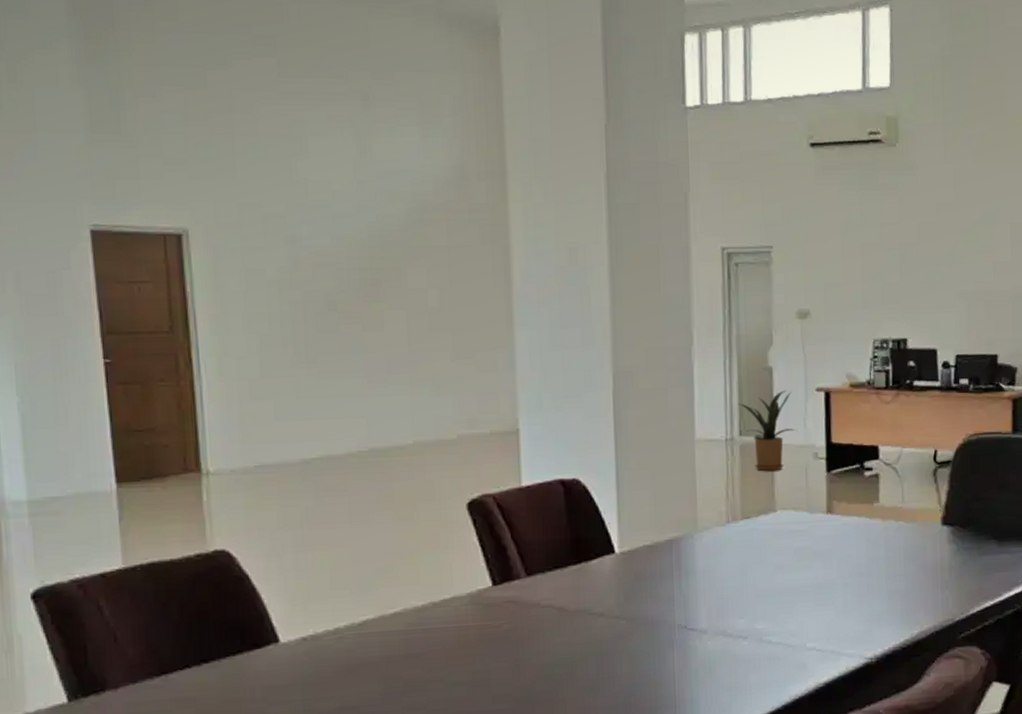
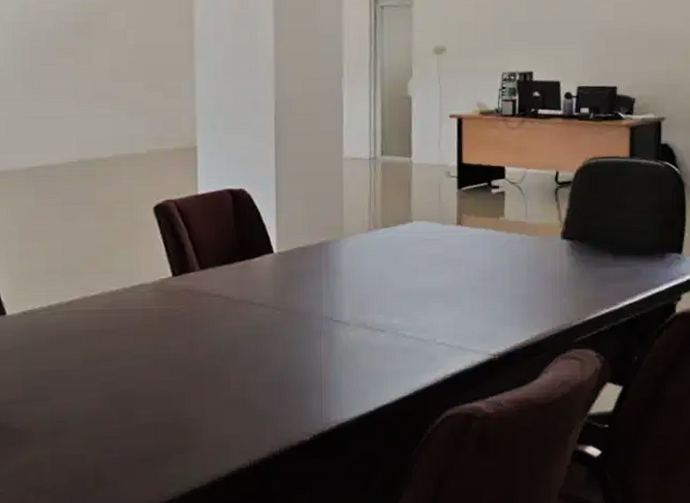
house plant: present [738,390,797,472] -> none [380,116,432,187]

